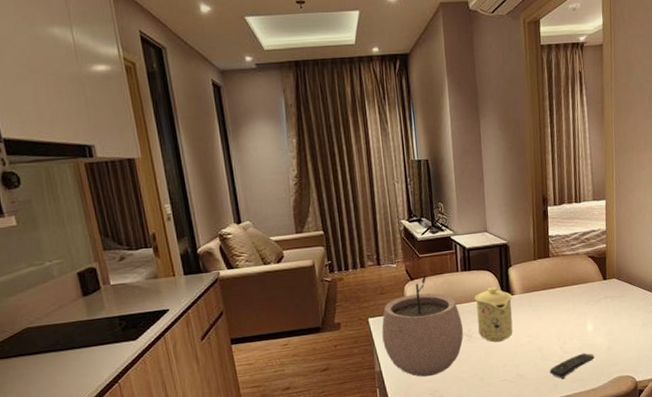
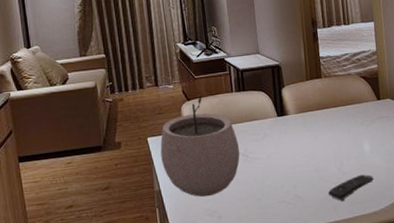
mug: present [475,287,513,342] -> none [250,107,289,162]

